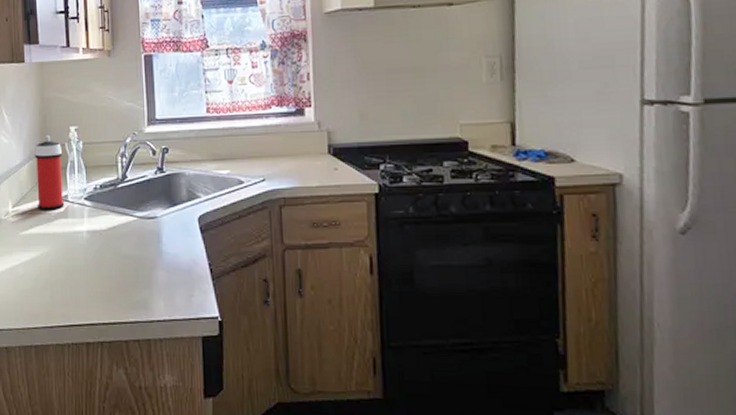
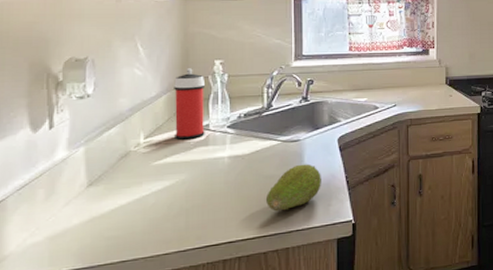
fruit: none [124,245,182,297] -> present [265,164,321,212]

